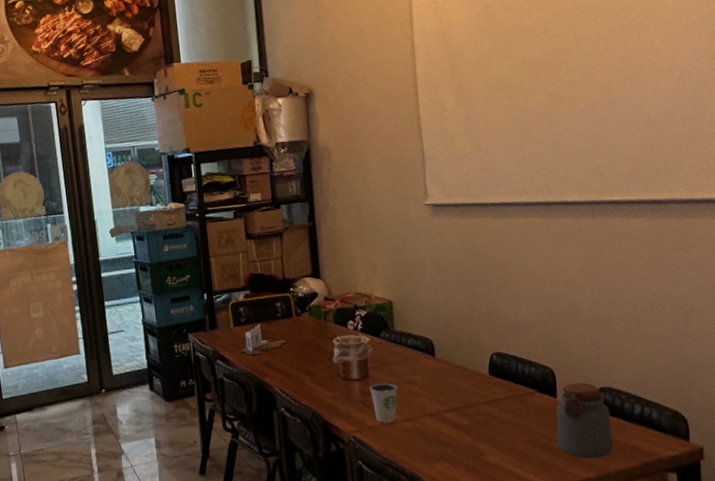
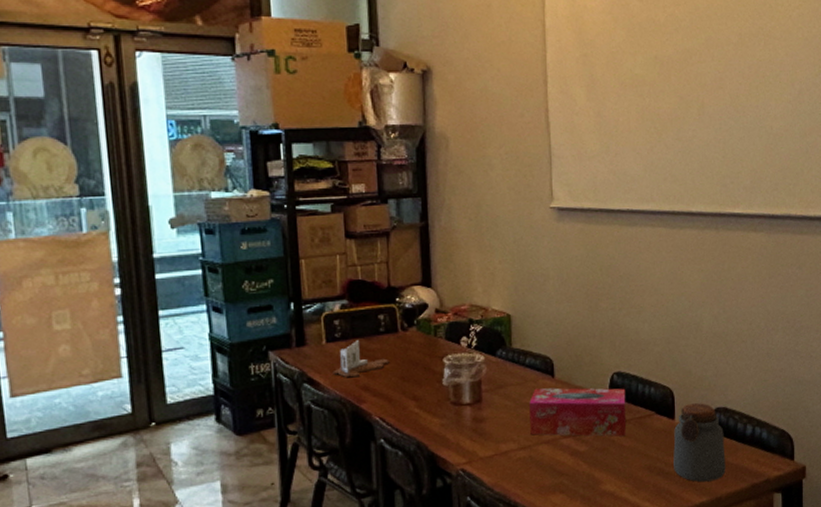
dixie cup: present [370,383,398,423] -> none [483,407,513,453]
tissue box: none [412,366,508,412] -> present [529,388,627,437]

